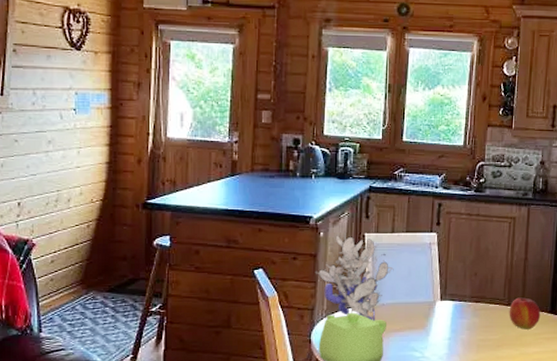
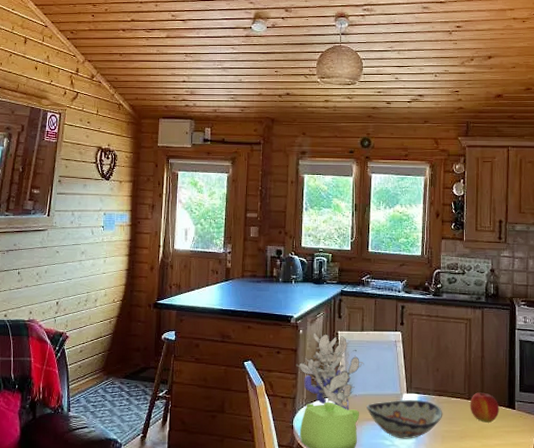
decorative bowl: none [395,307,480,350] -> present [366,399,443,439]

